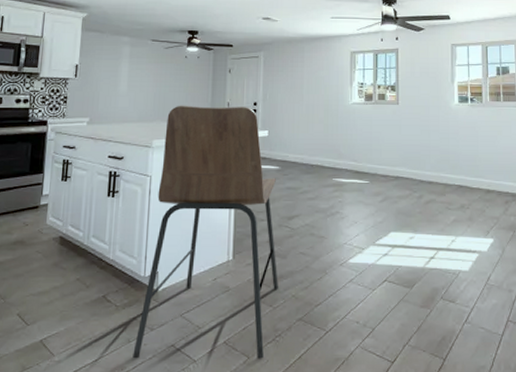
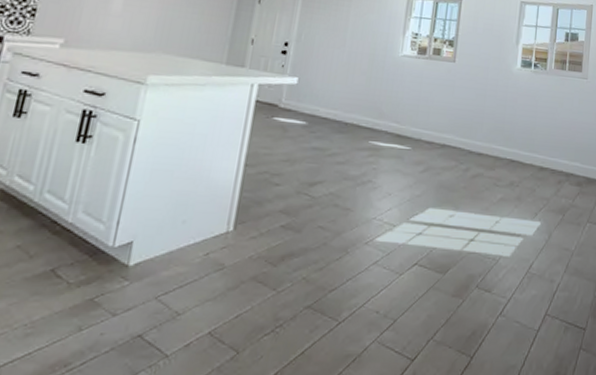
chair: present [133,105,278,359] -> none [82,35,300,354]

